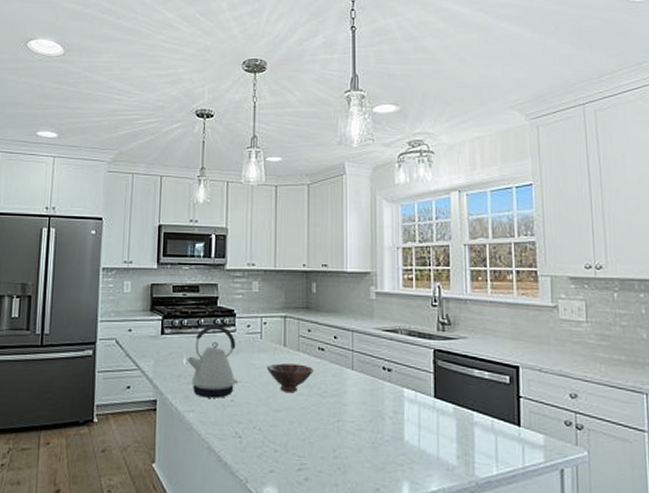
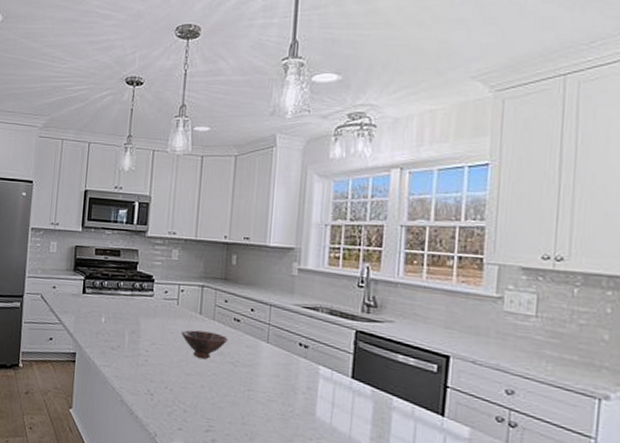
kettle: present [187,325,238,398] -> none [105,288,153,357]

